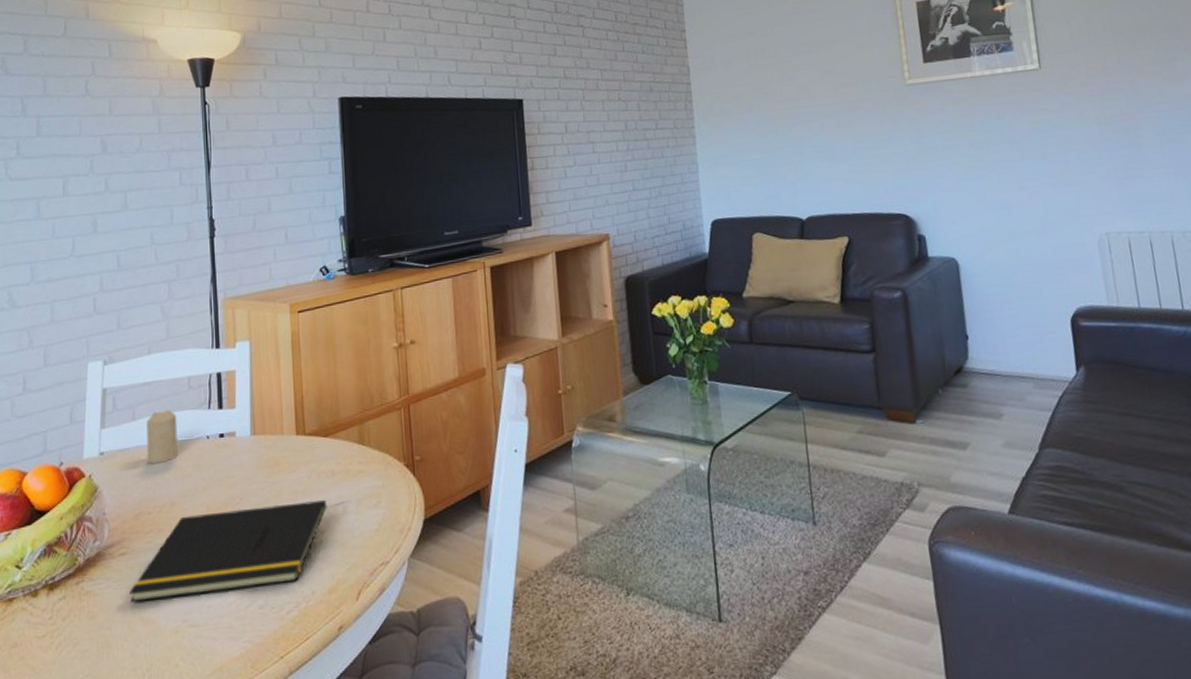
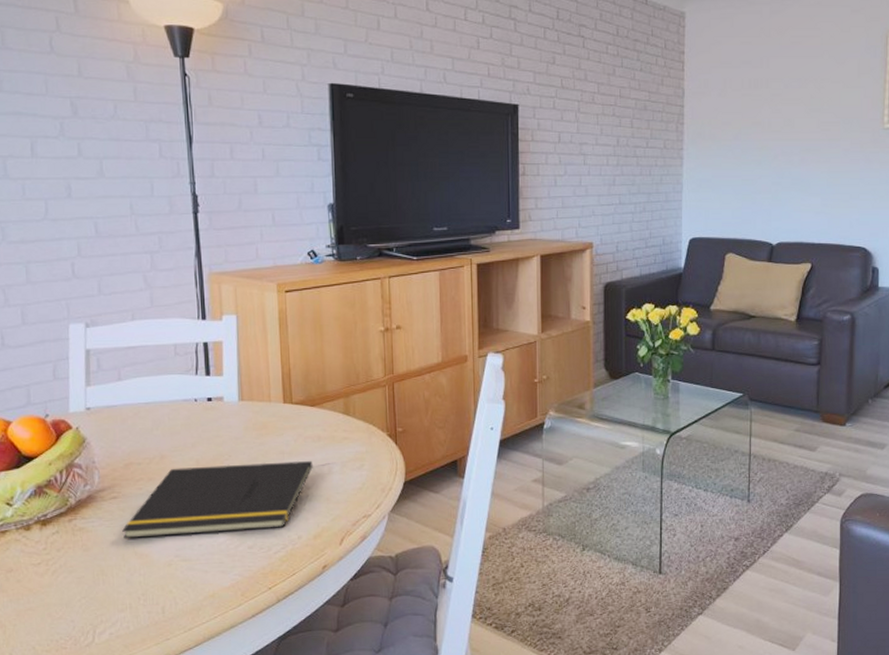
candle: present [146,410,178,465] -> none [133,373,166,421]

